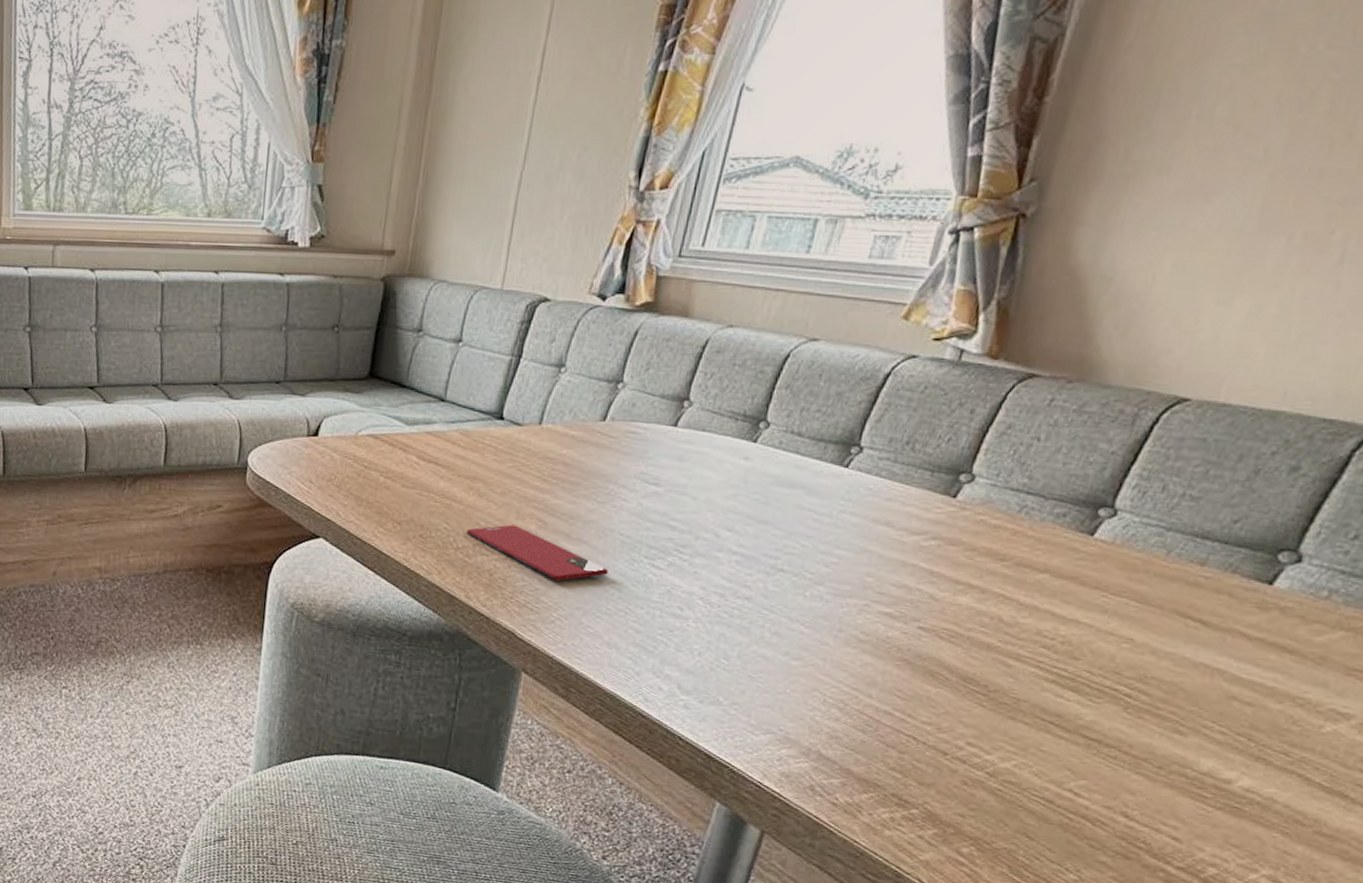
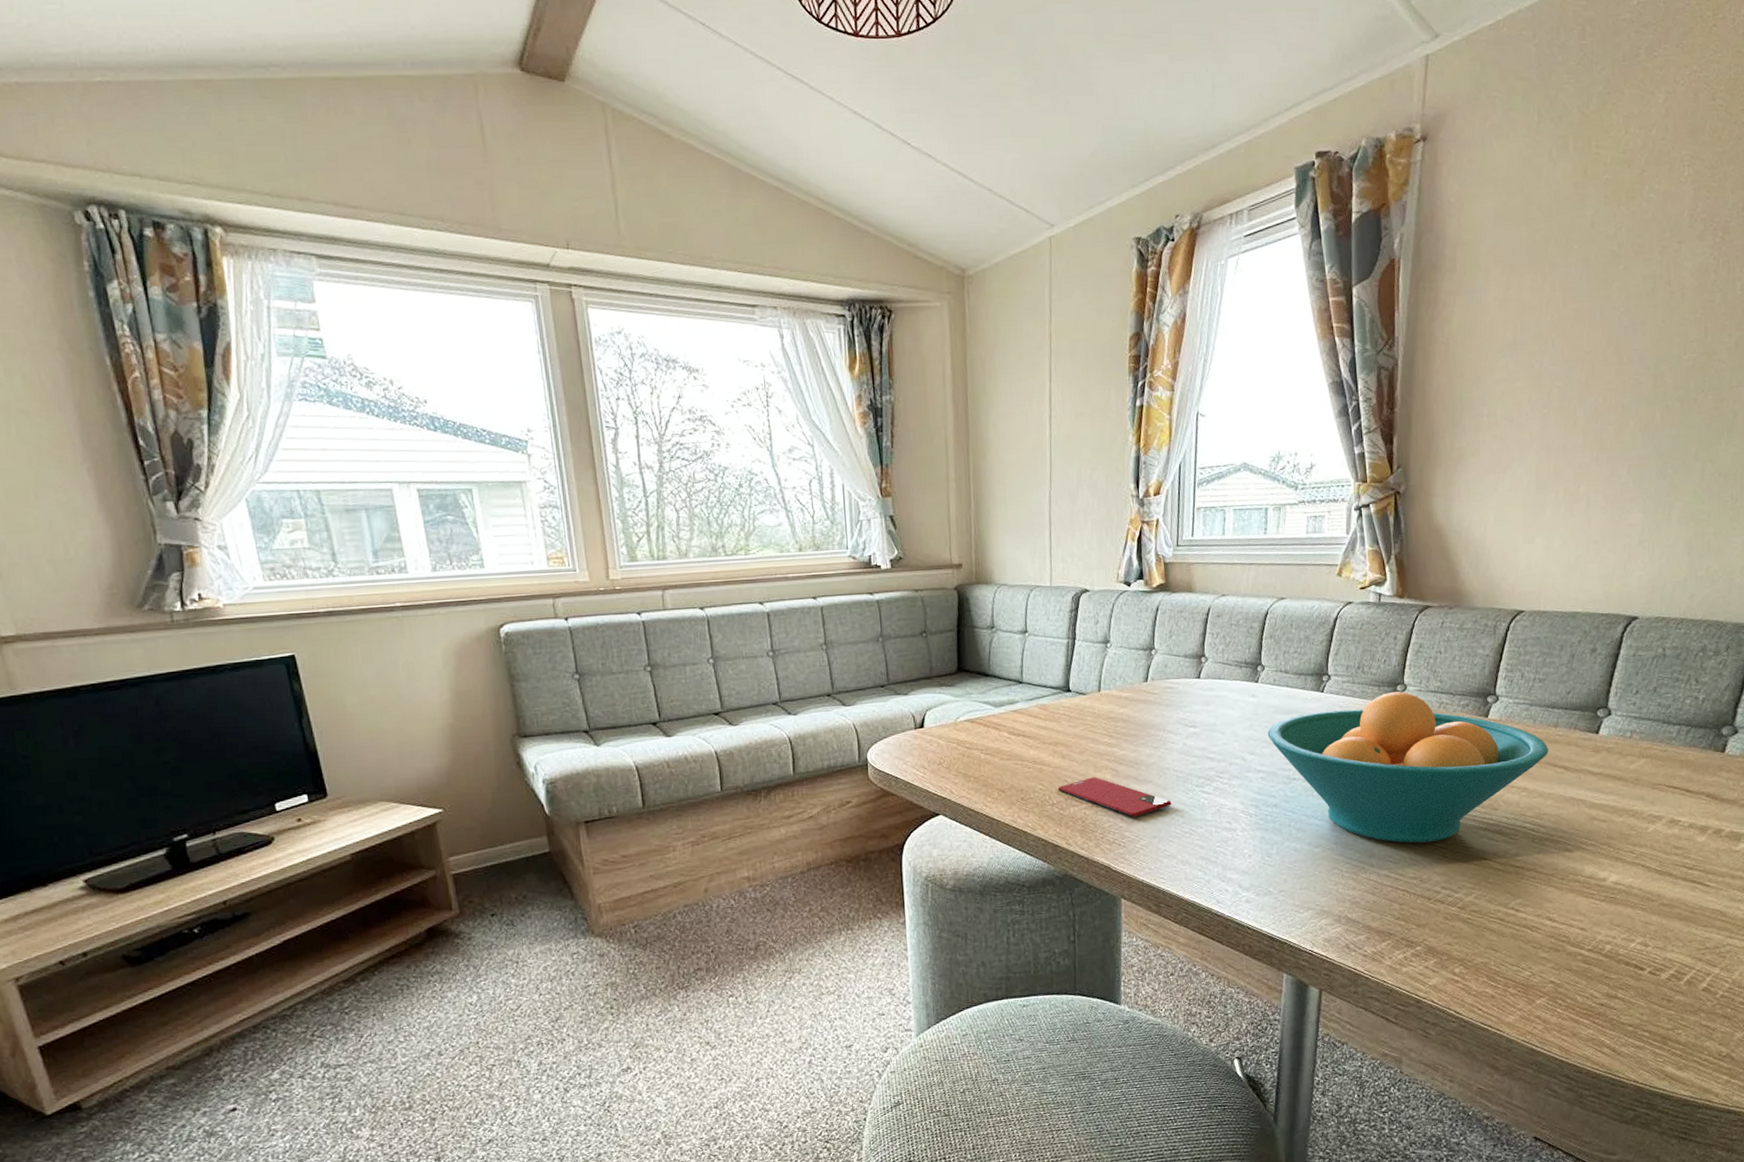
fruit bowl: none [755,481,1182,684] -> present [1267,691,1548,843]

